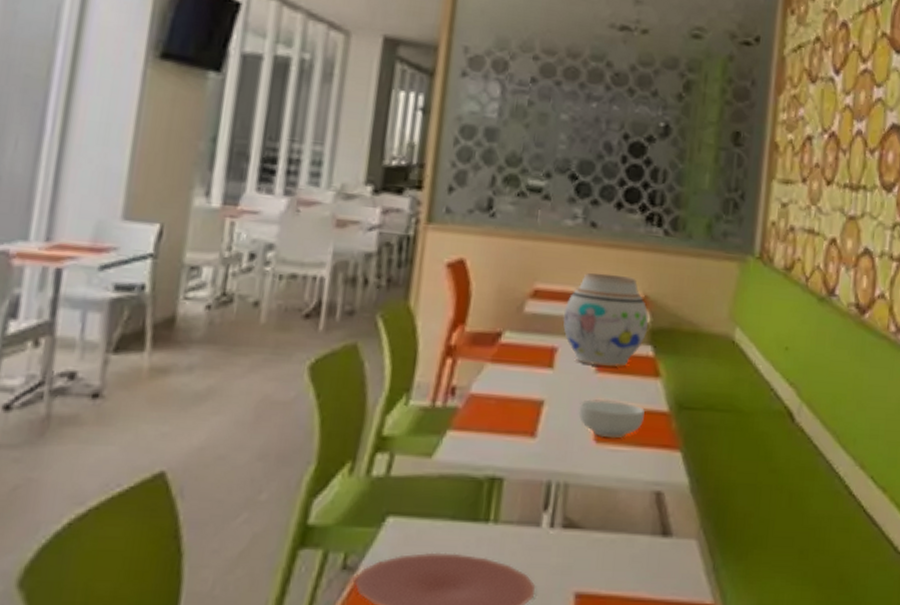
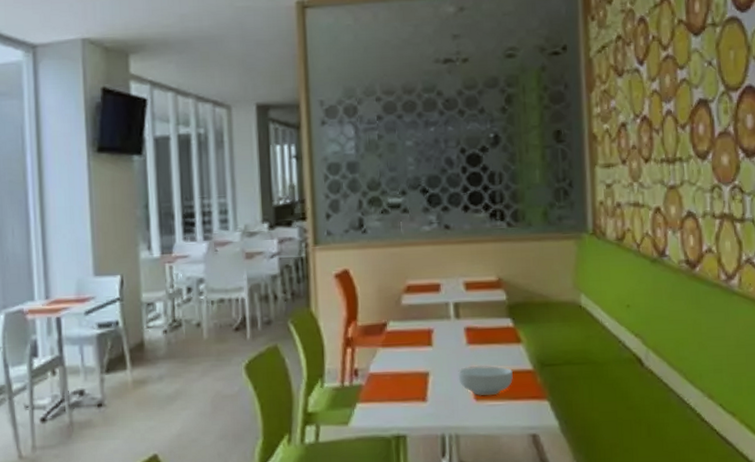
vase: present [563,273,648,367] -> none [433,264,506,339]

